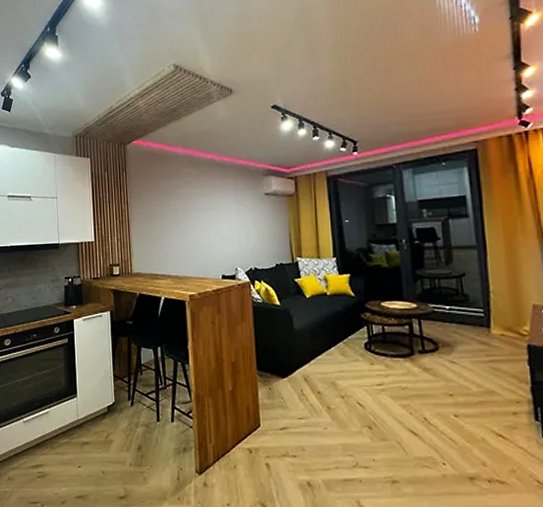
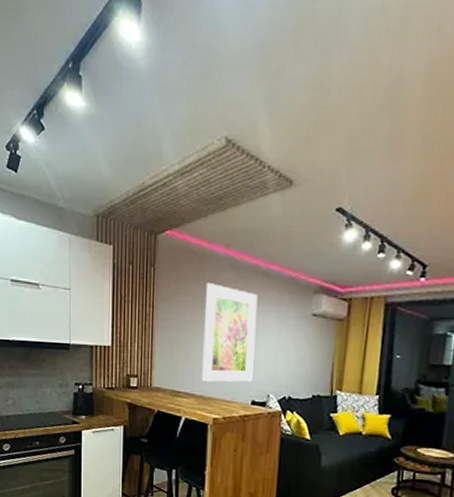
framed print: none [171,178,220,263] -> present [202,283,258,382]

